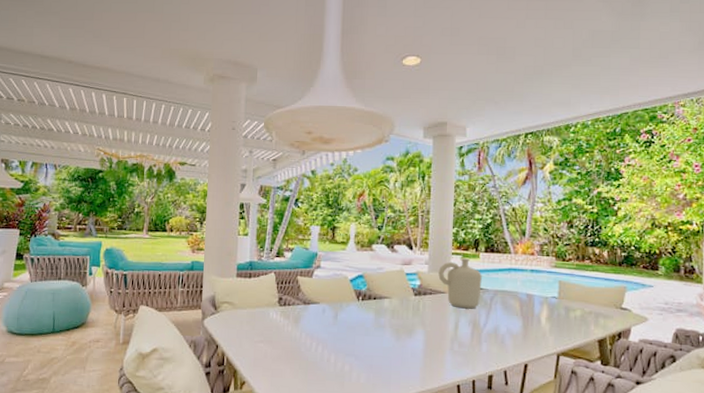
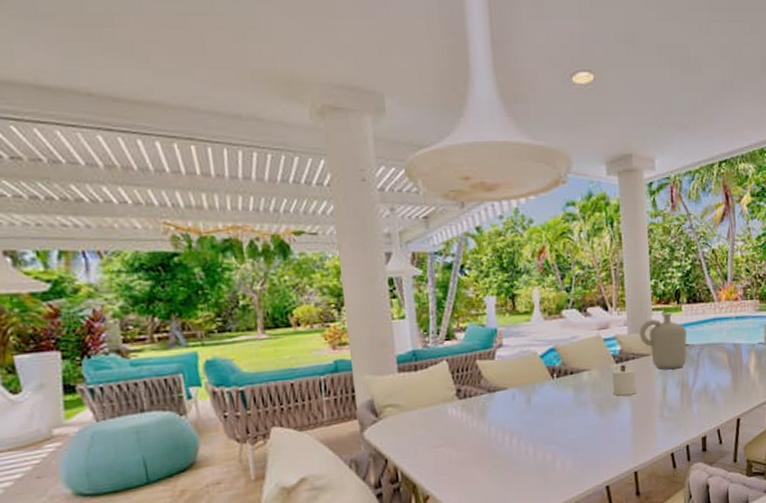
candle: none [410,298,431,326] -> present [612,365,637,396]

